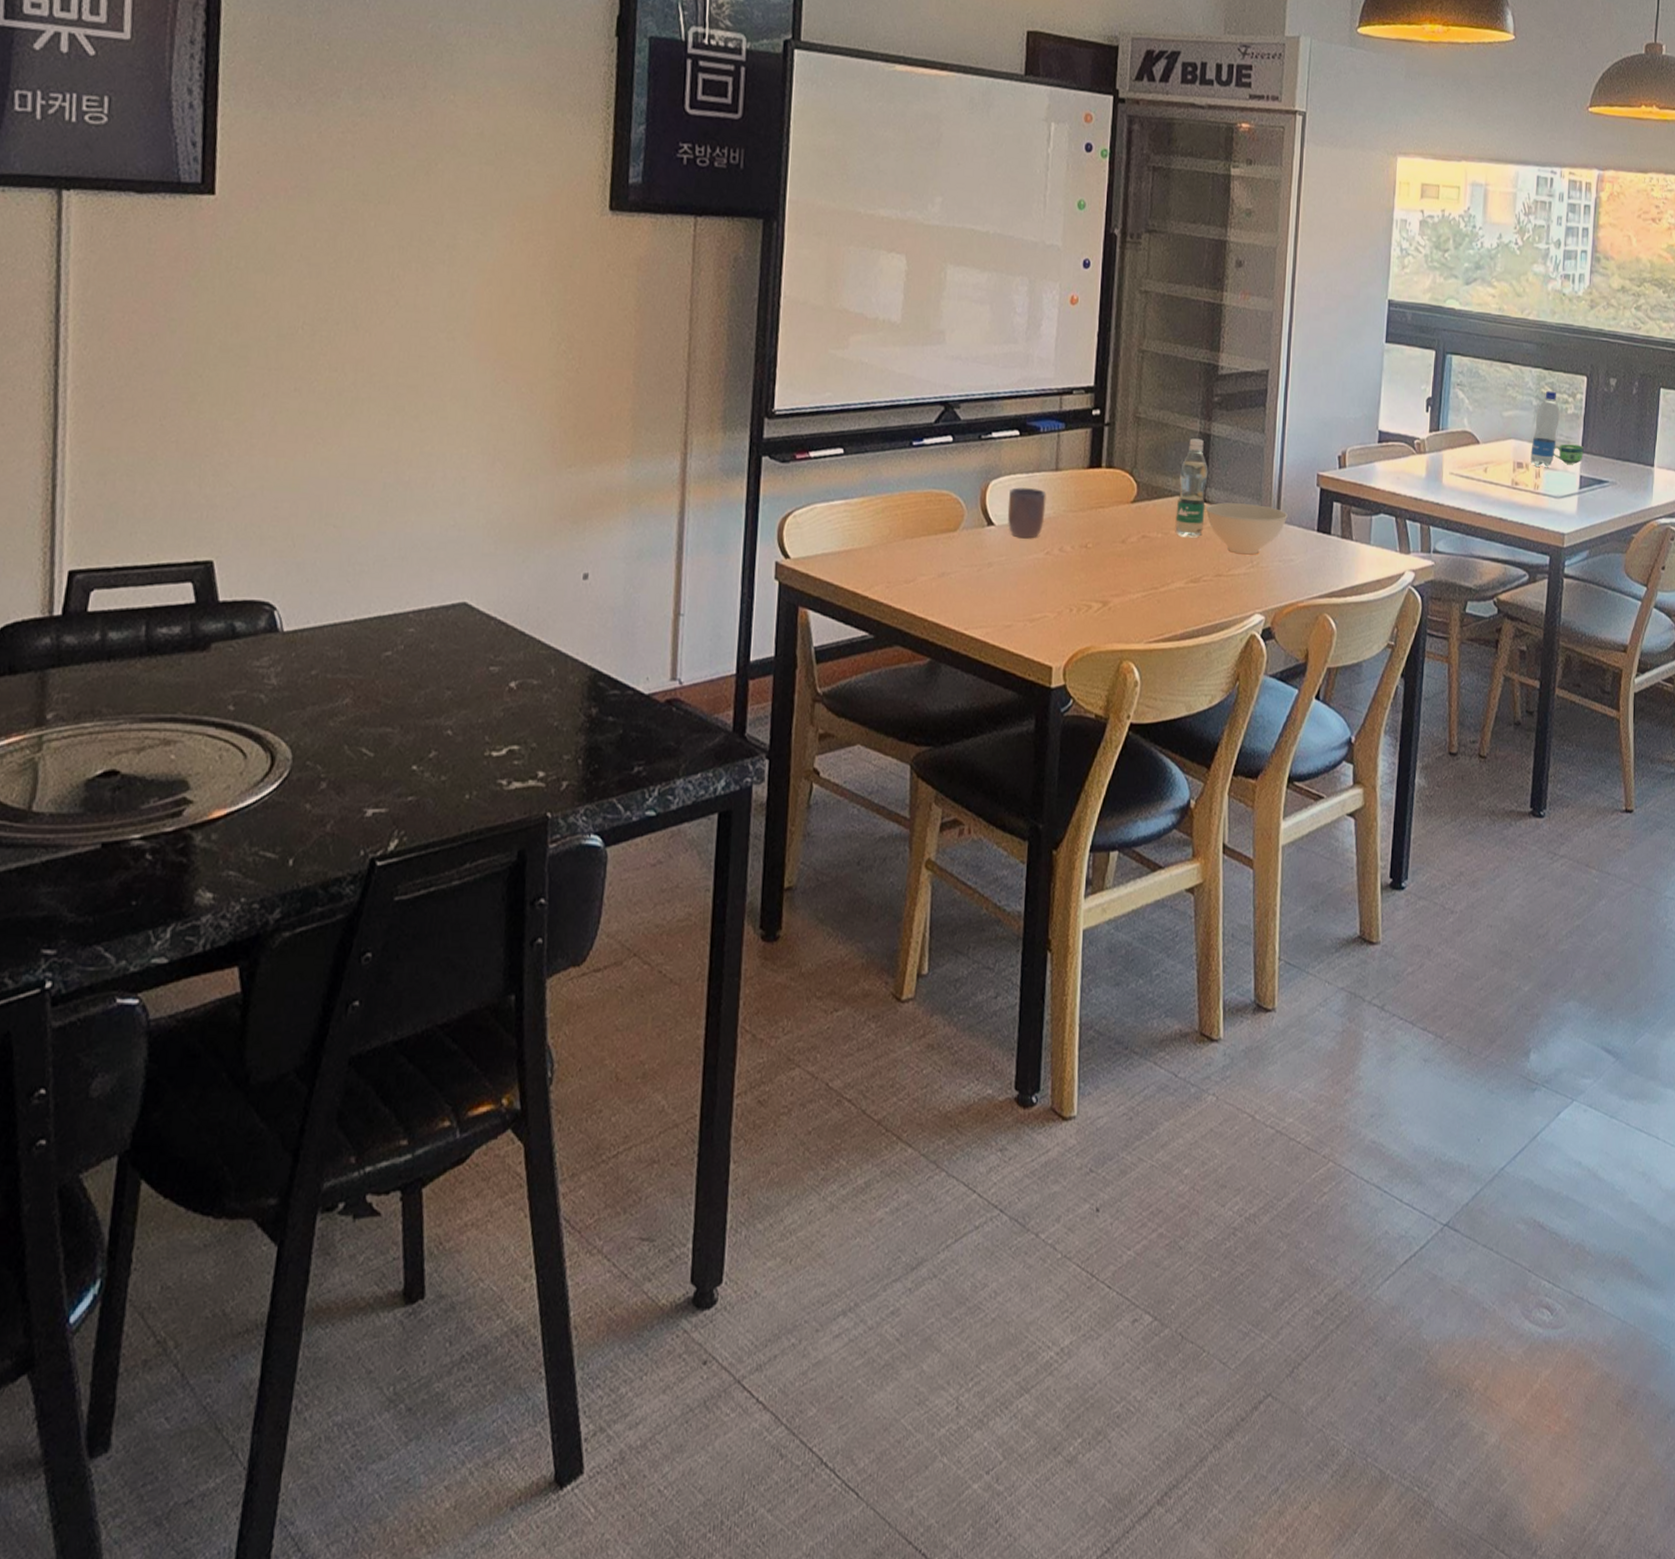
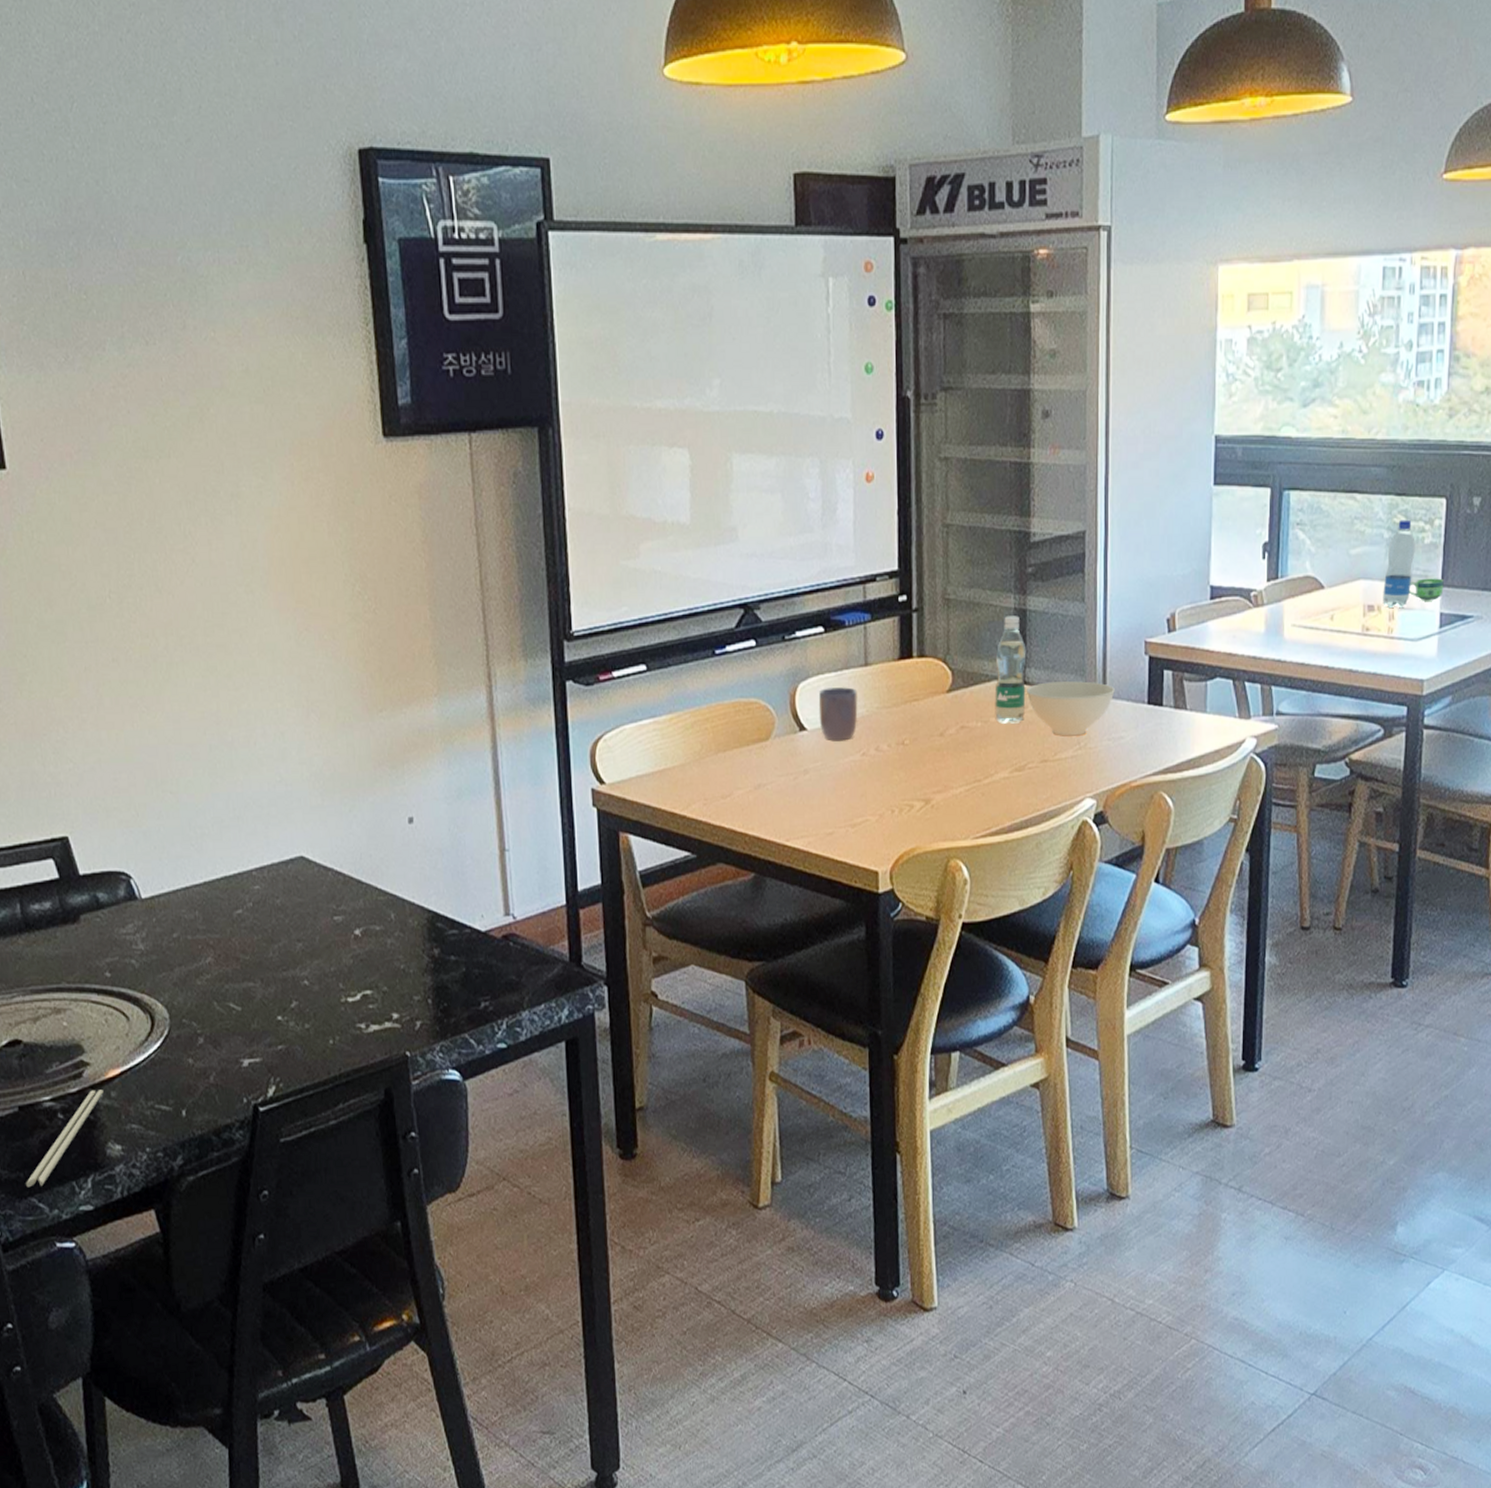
chopsticks: none [92,831,203,934] -> present [25,1090,104,1188]

